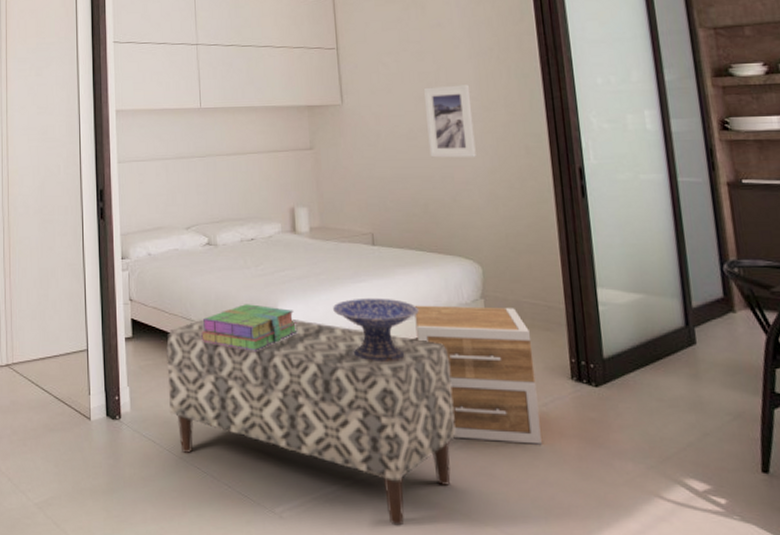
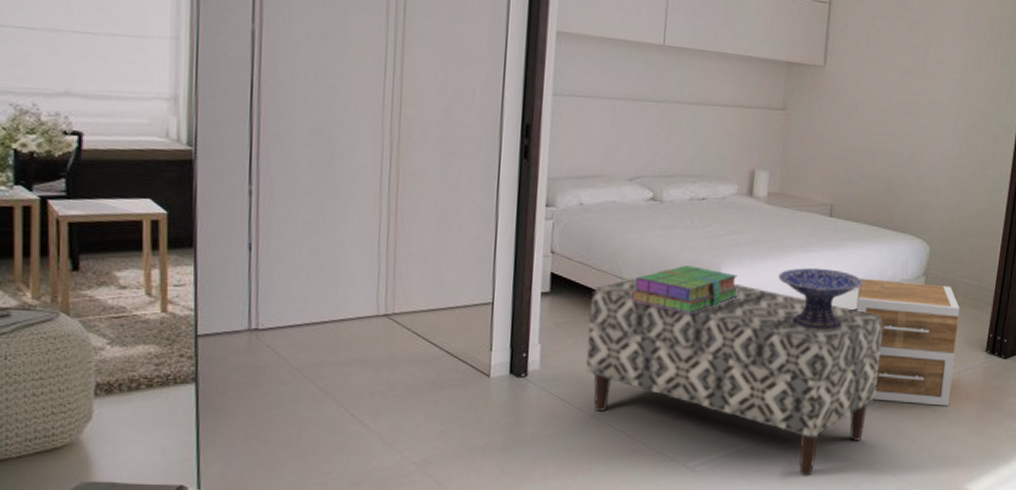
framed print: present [423,85,476,158] -> none [903,61,956,140]

